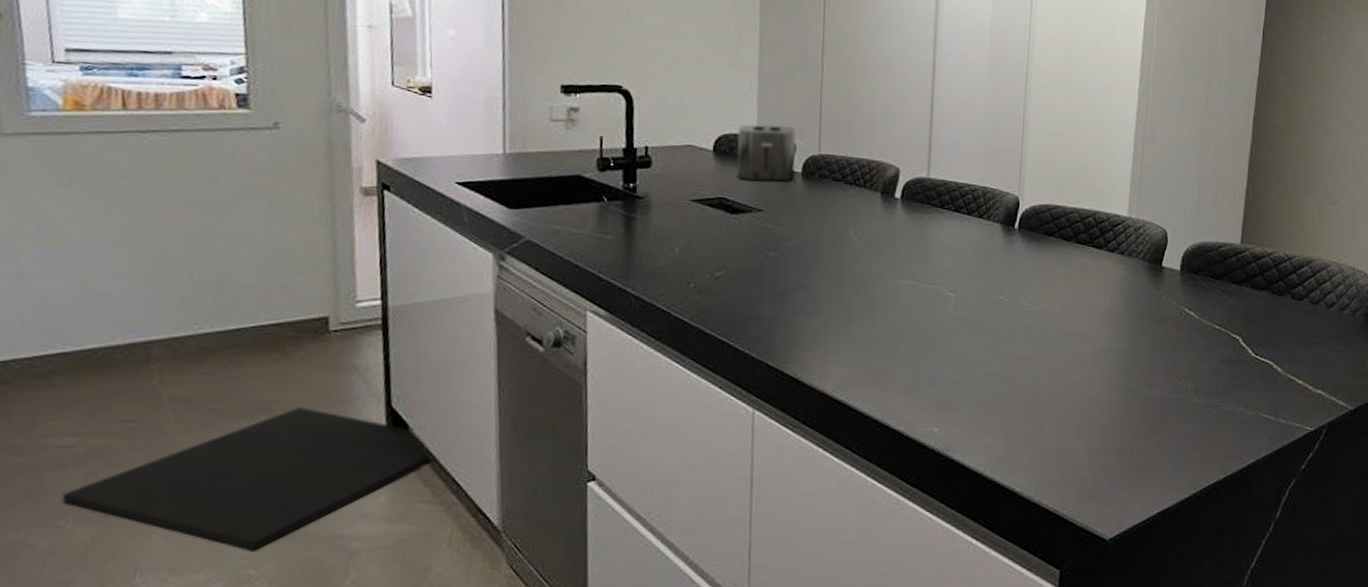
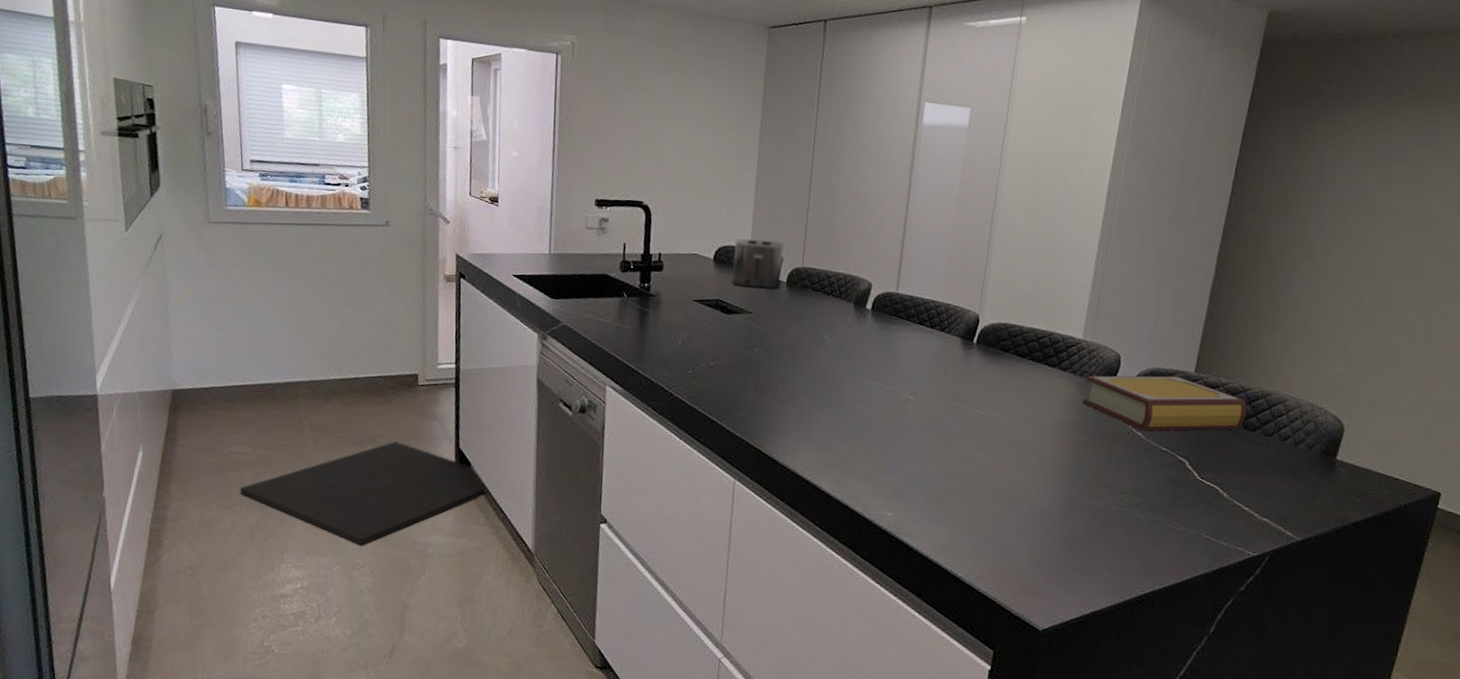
book: none [1132,248,1293,310] -> present [1082,375,1247,432]

